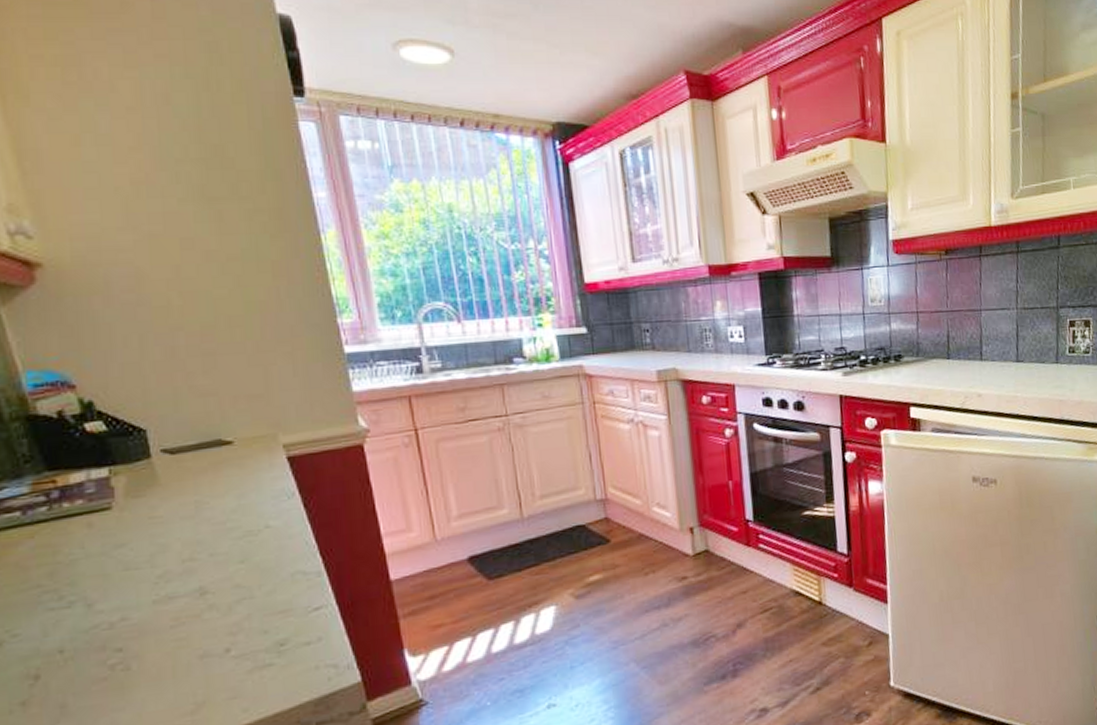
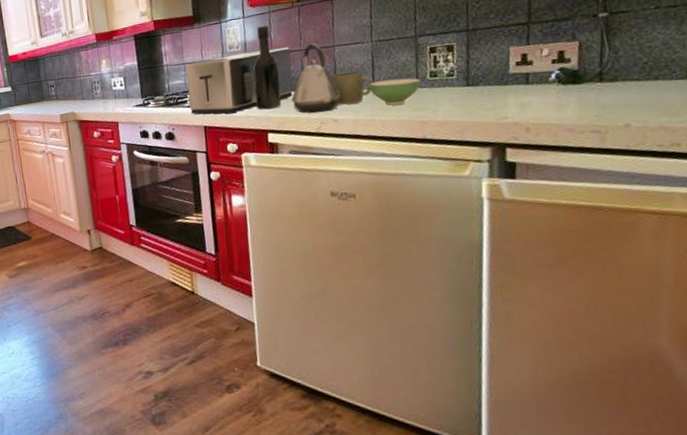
toaster: none [820,306,938,382] -> present [185,47,293,115]
bottle: none [896,278,926,379] -> present [253,25,282,110]
kettle: none [935,304,986,385] -> present [291,43,342,113]
mug: none [977,340,1016,378] -> present [331,71,372,105]
bowl: none [1012,352,1061,381] -> present [368,78,422,106]

